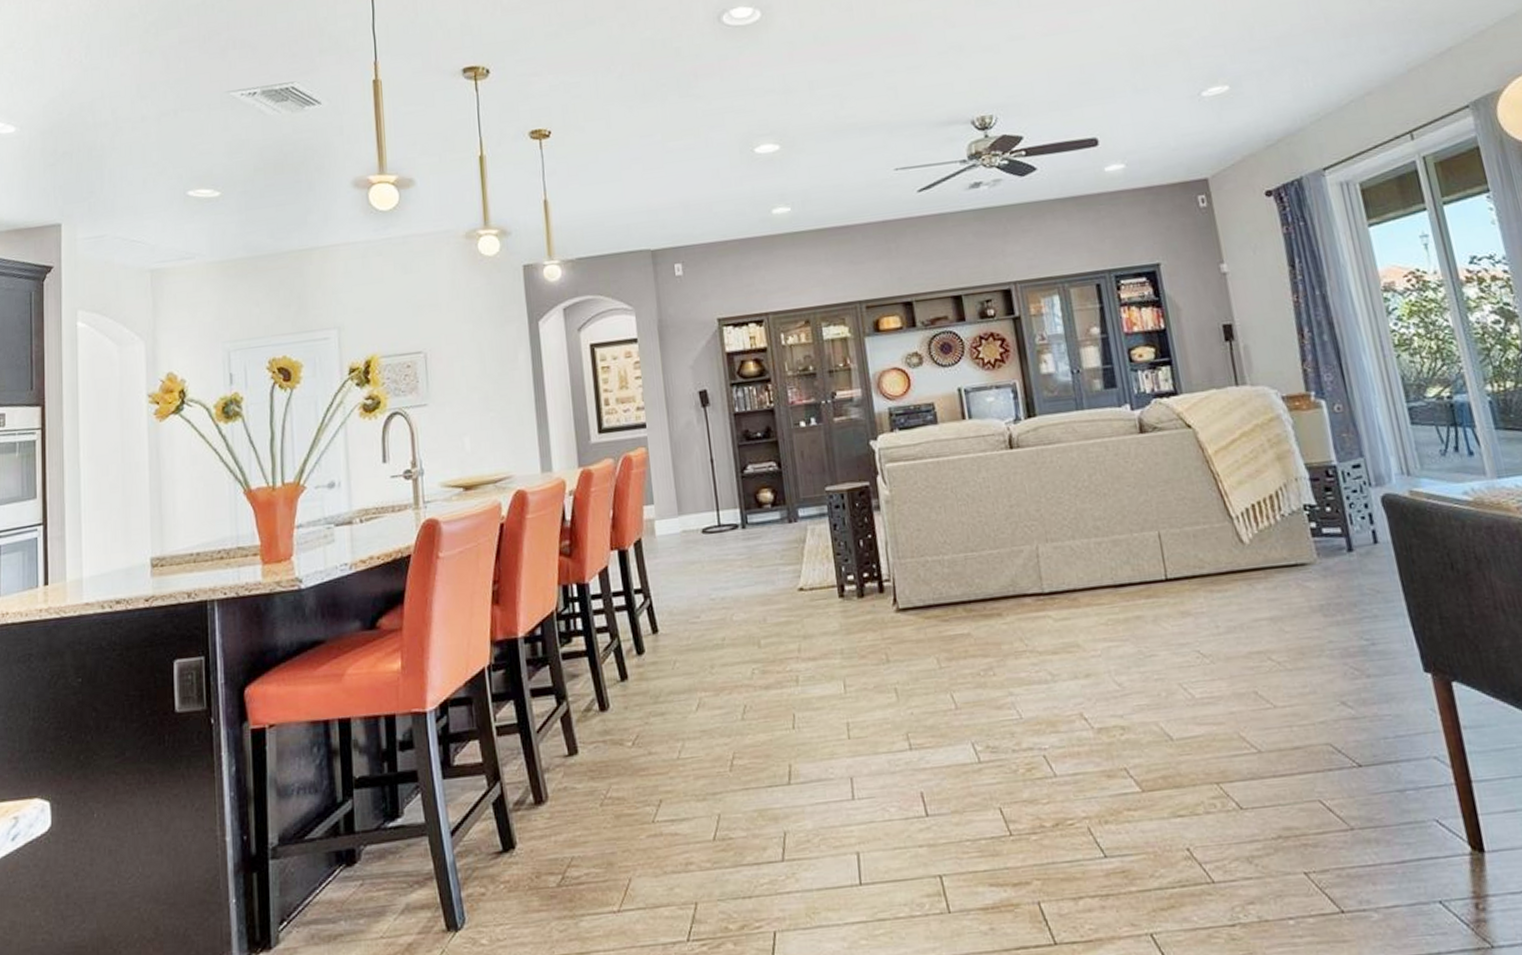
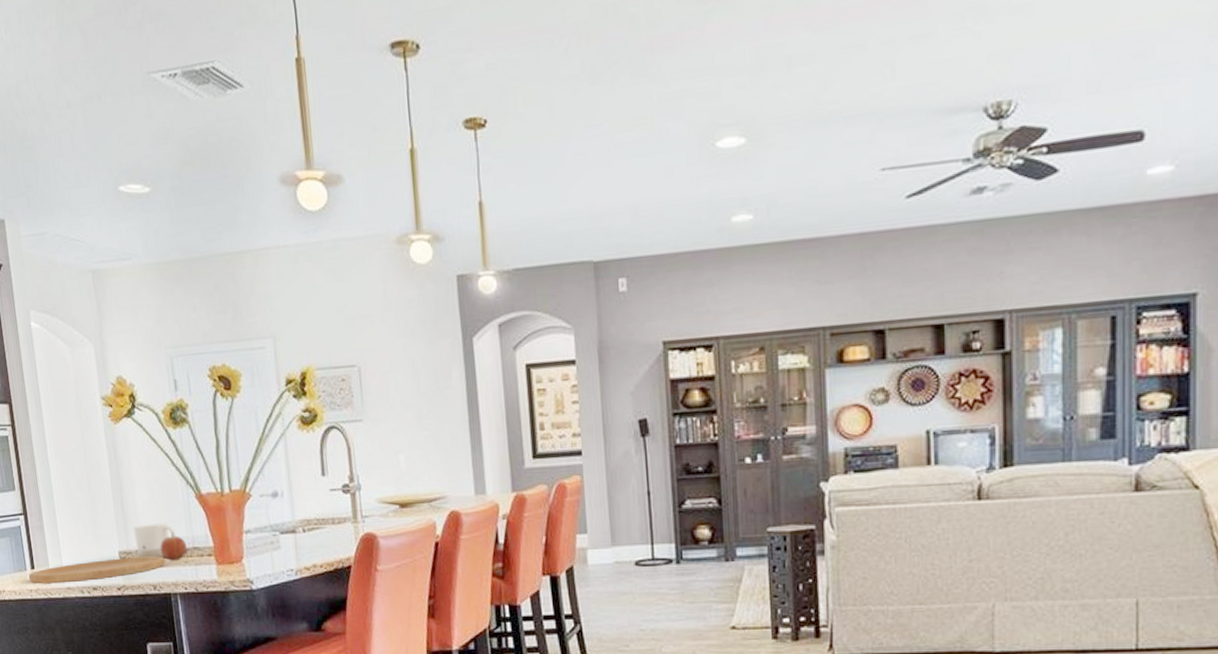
cutting board: none [39,560,204,602] -> present [28,556,165,584]
mug: none [171,523,219,564] -> present [133,523,176,558]
fruit: none [199,532,230,564] -> present [160,532,187,561]

